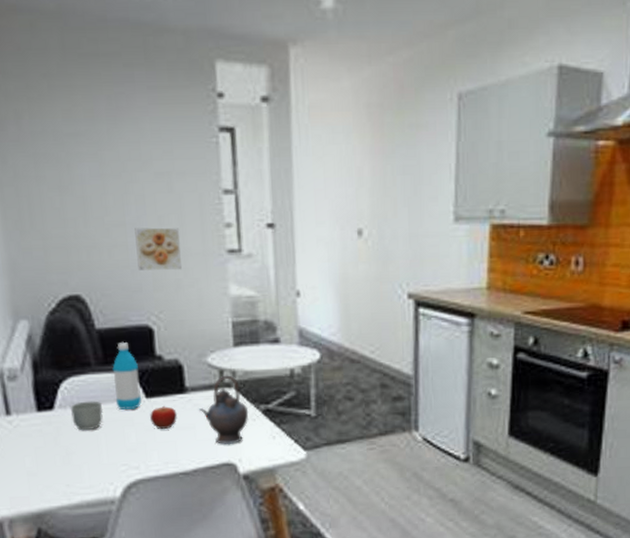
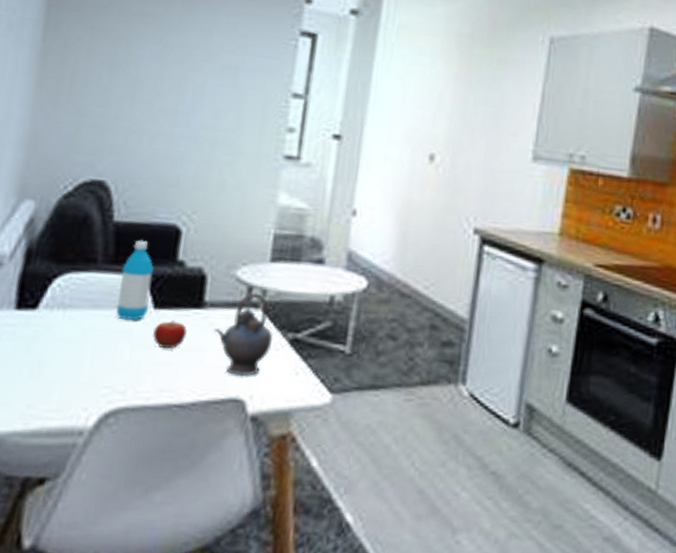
mug: present [71,401,104,431] -> none [56,303,99,340]
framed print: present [134,227,182,271] -> none [179,117,236,170]

